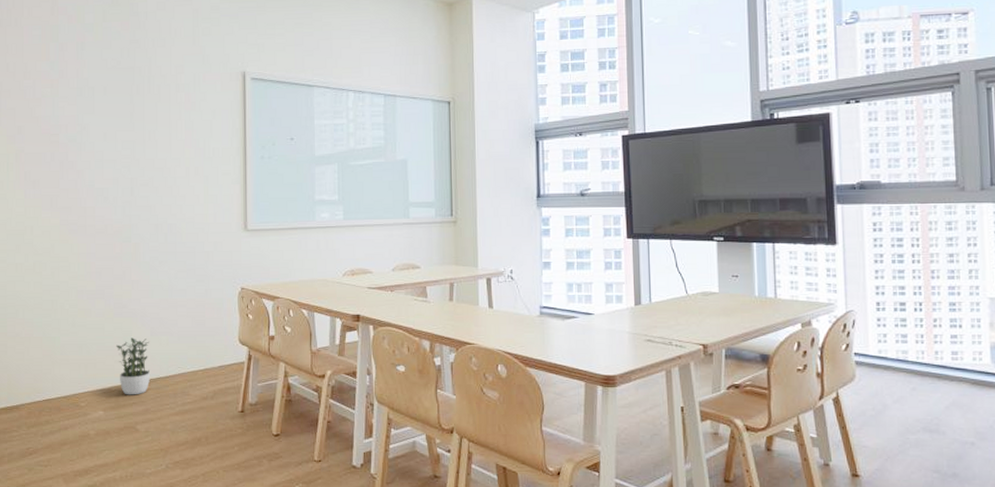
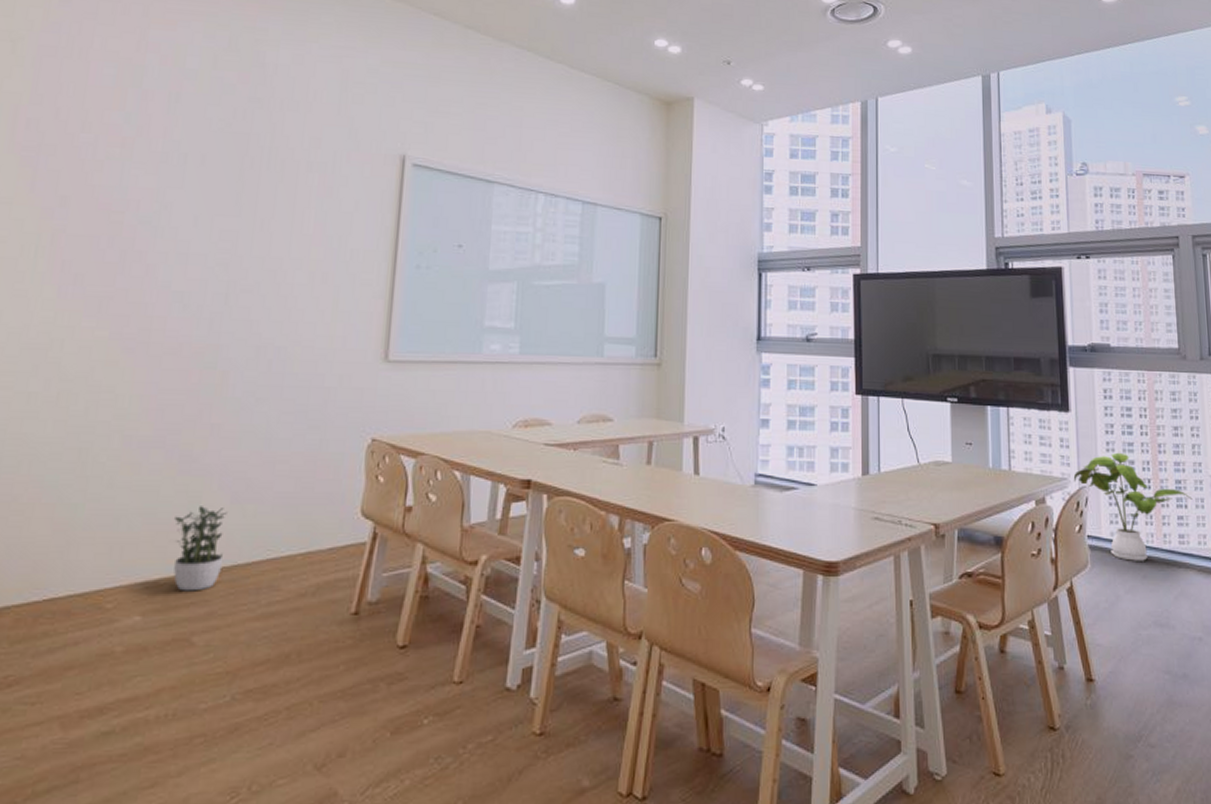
house plant: none [840,279,968,375] -> present [1073,452,1193,561]

